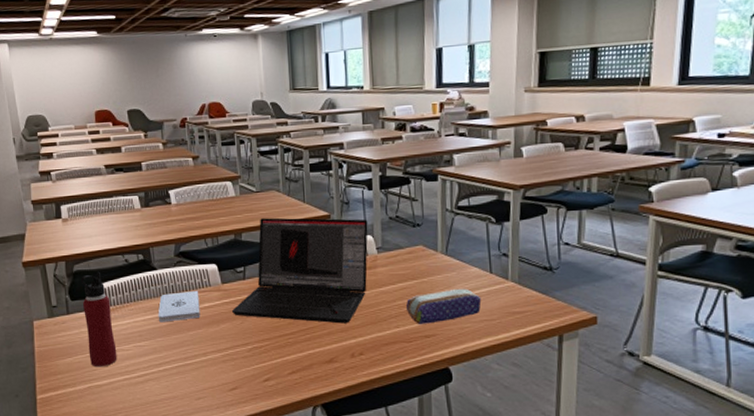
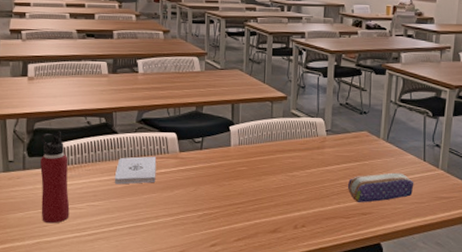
laptop: present [232,217,368,324] -> none [187,94,320,197]

